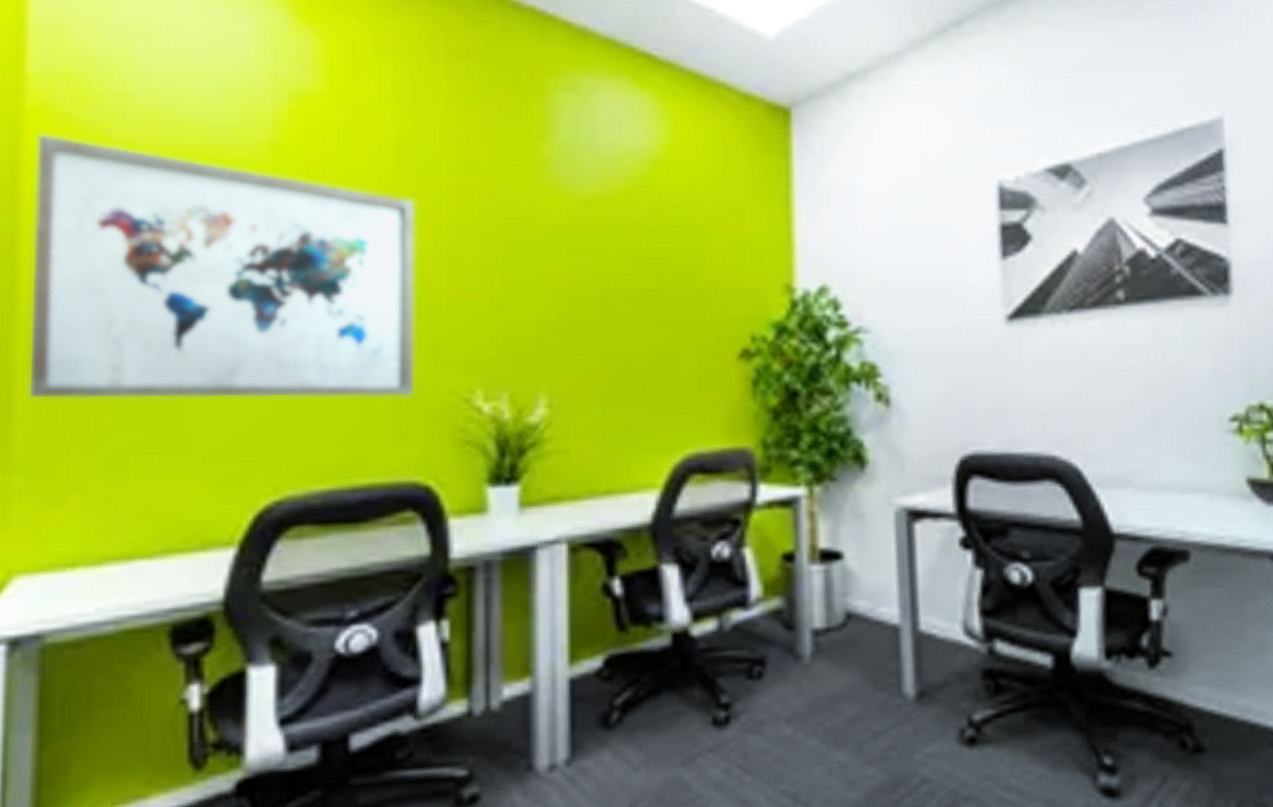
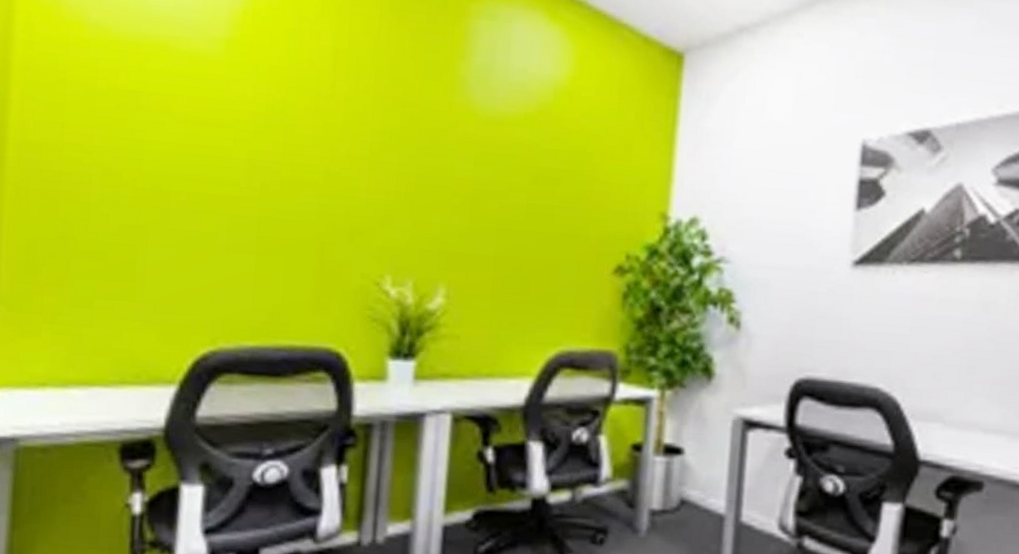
wall art: present [27,134,416,400] -> none [11,12,346,276]

